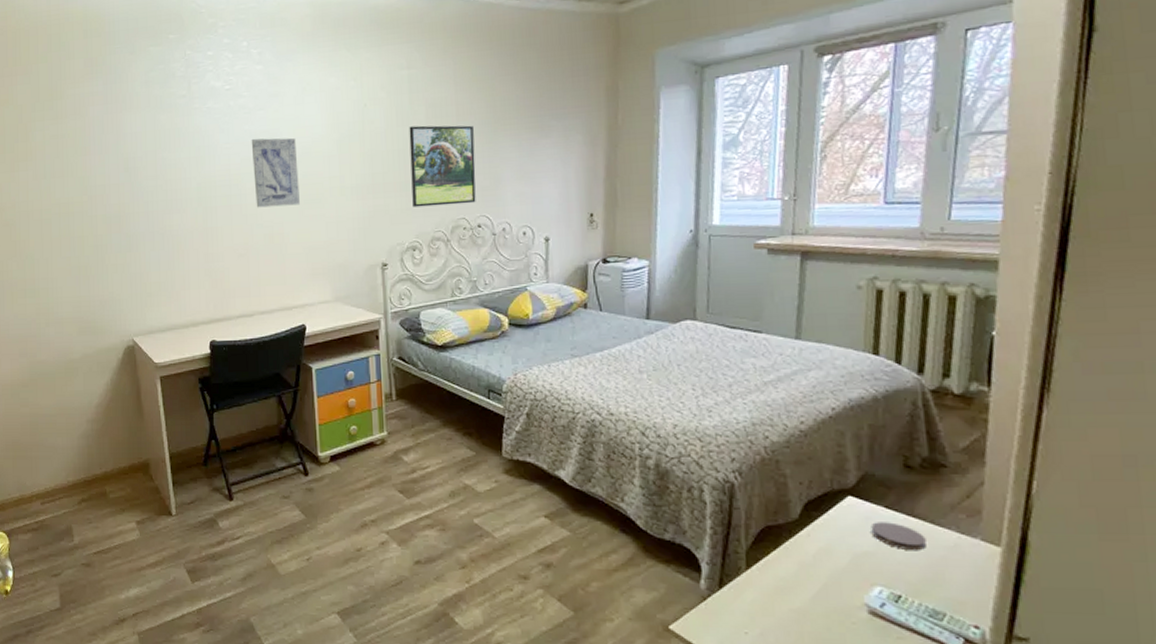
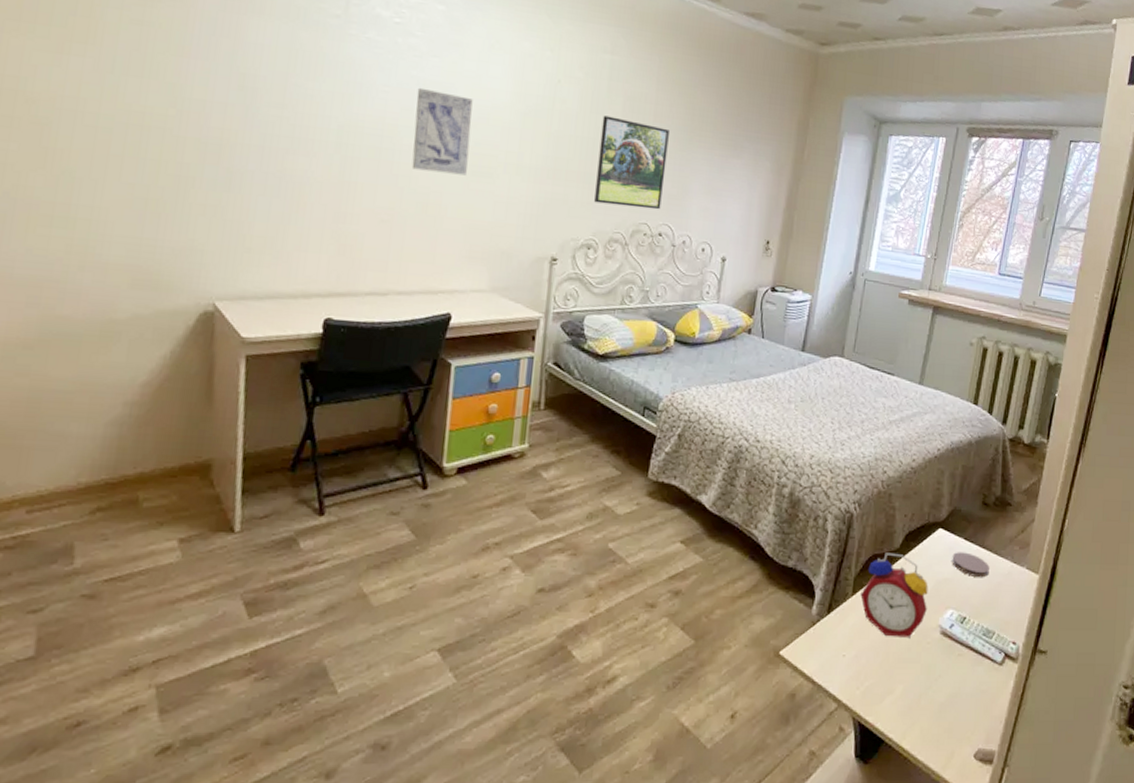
alarm clock: none [756,524,846,618] -> present [860,553,928,639]

